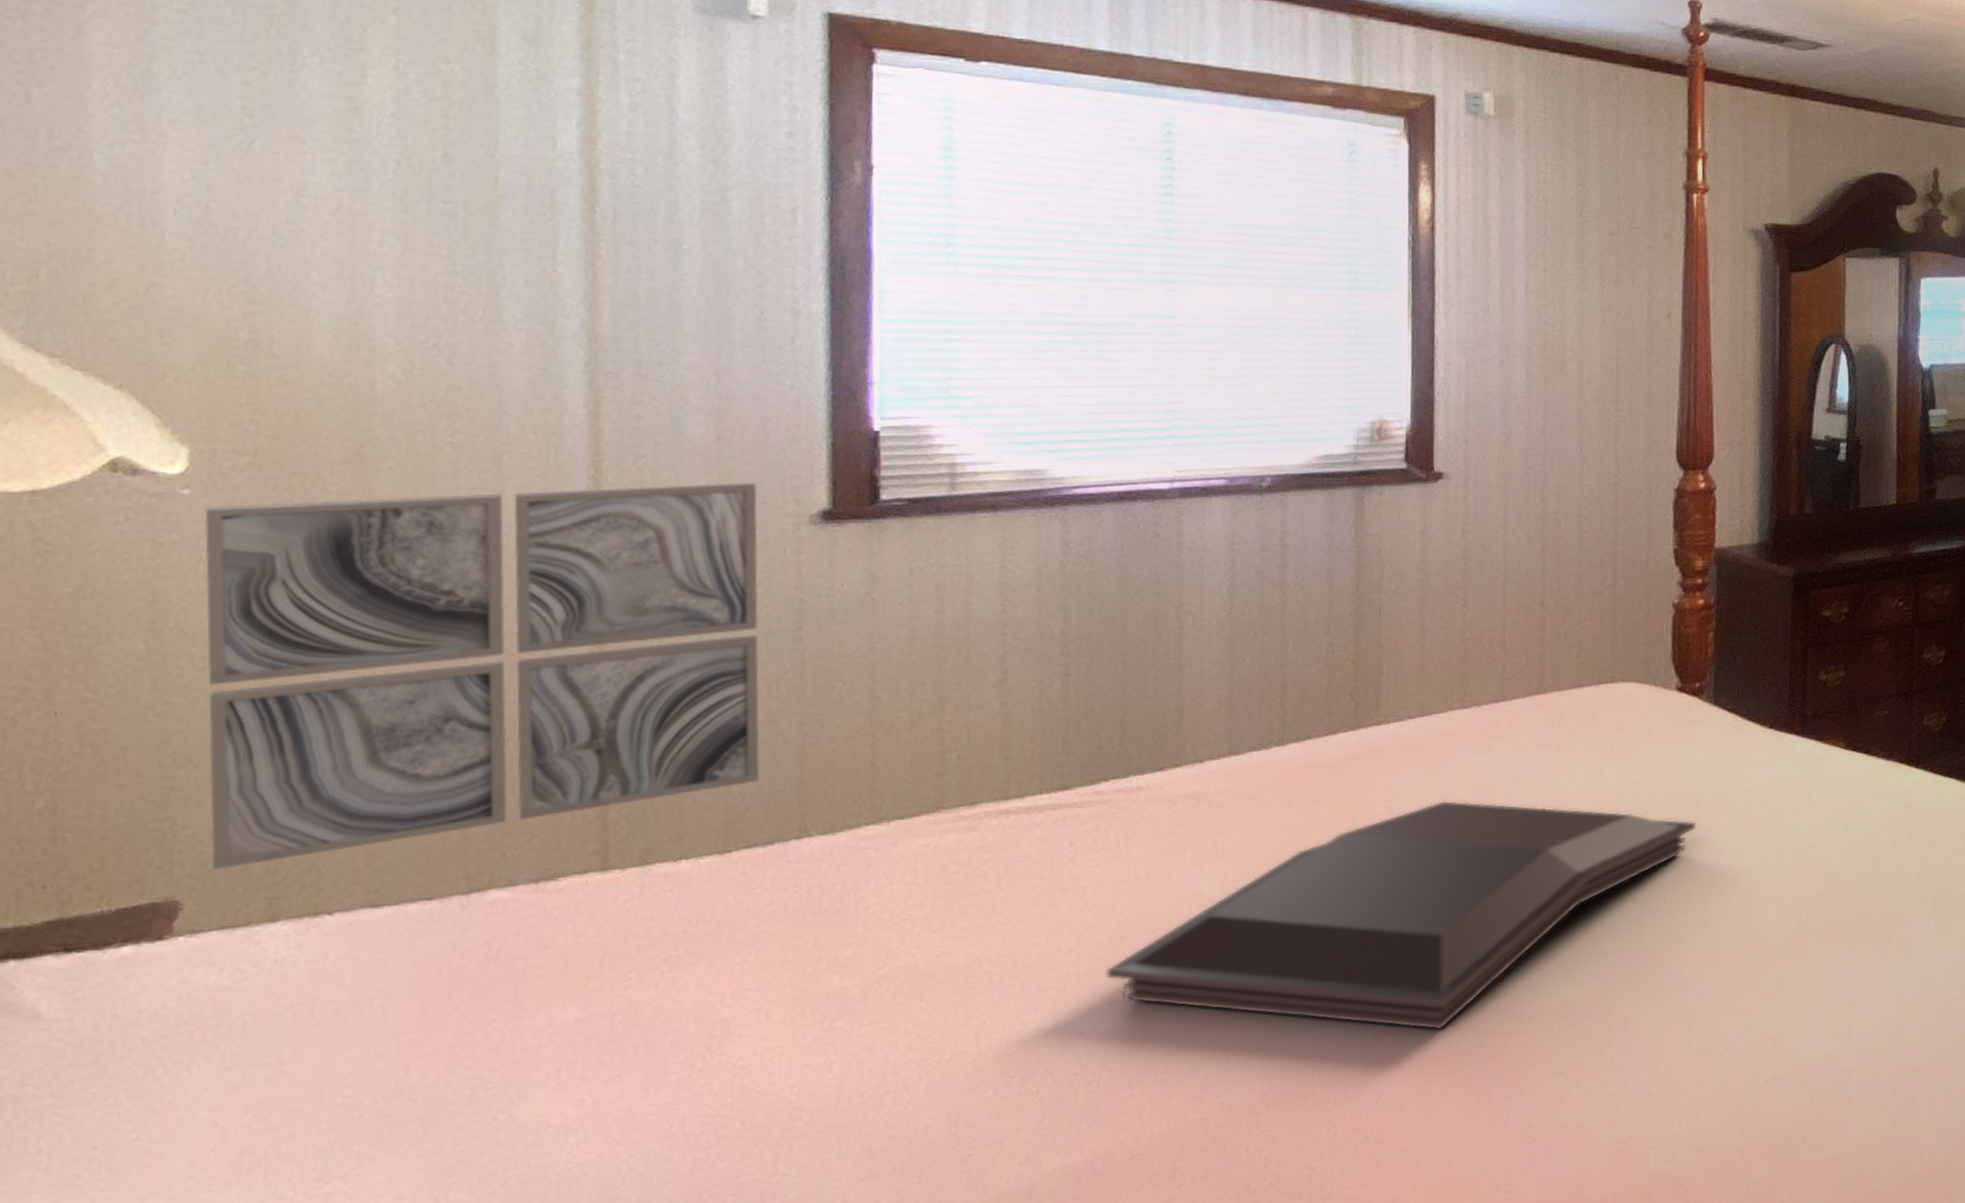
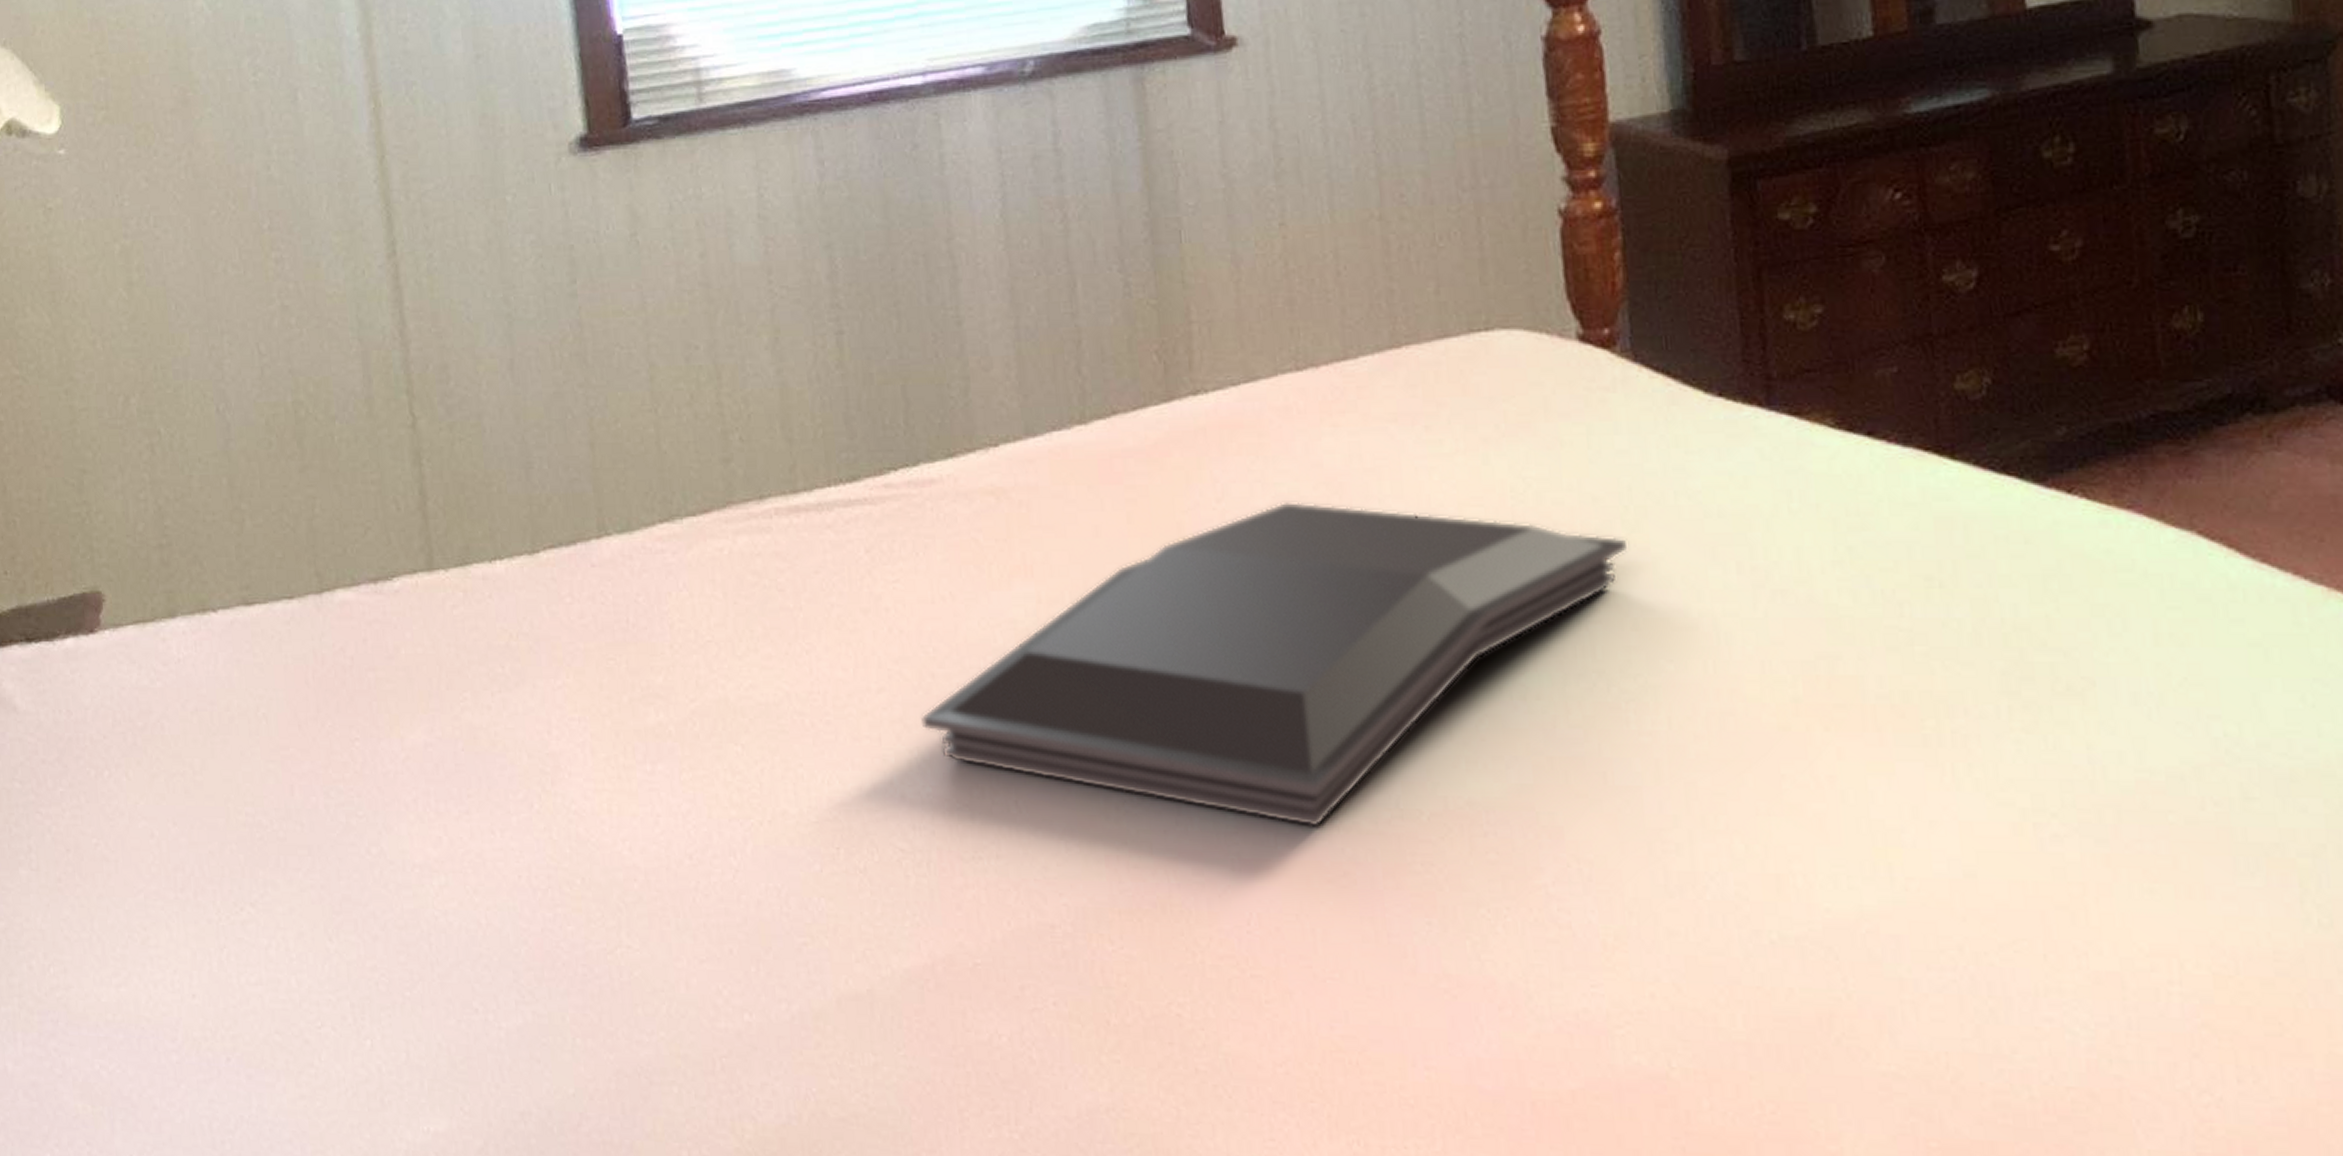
wall art: present [204,482,760,870] -> none [78,106,556,560]

